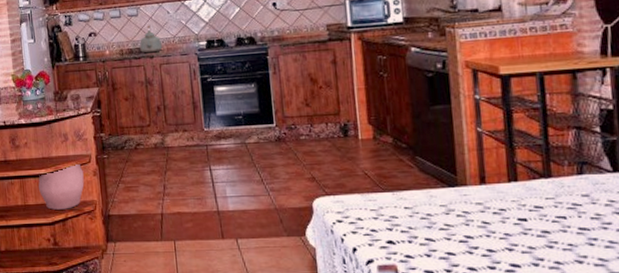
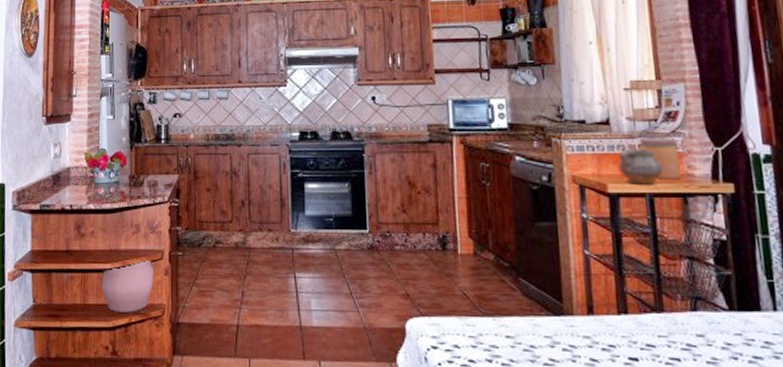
kettle: present [139,25,163,54] -> none [228,110,252,141]
decorative pot: none [509,31,553,66] -> present [618,148,663,186]
jar: none [530,19,570,59] -> present [639,137,681,180]

